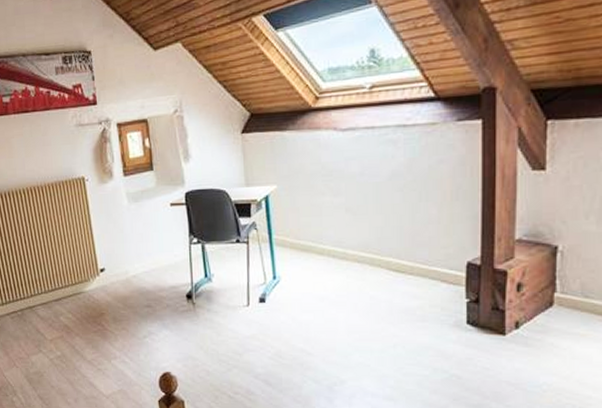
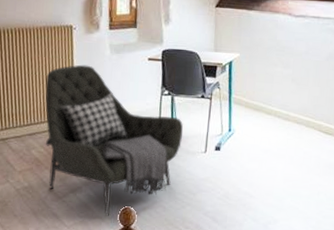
armchair: none [64,219,220,383] -> present [45,64,184,216]

